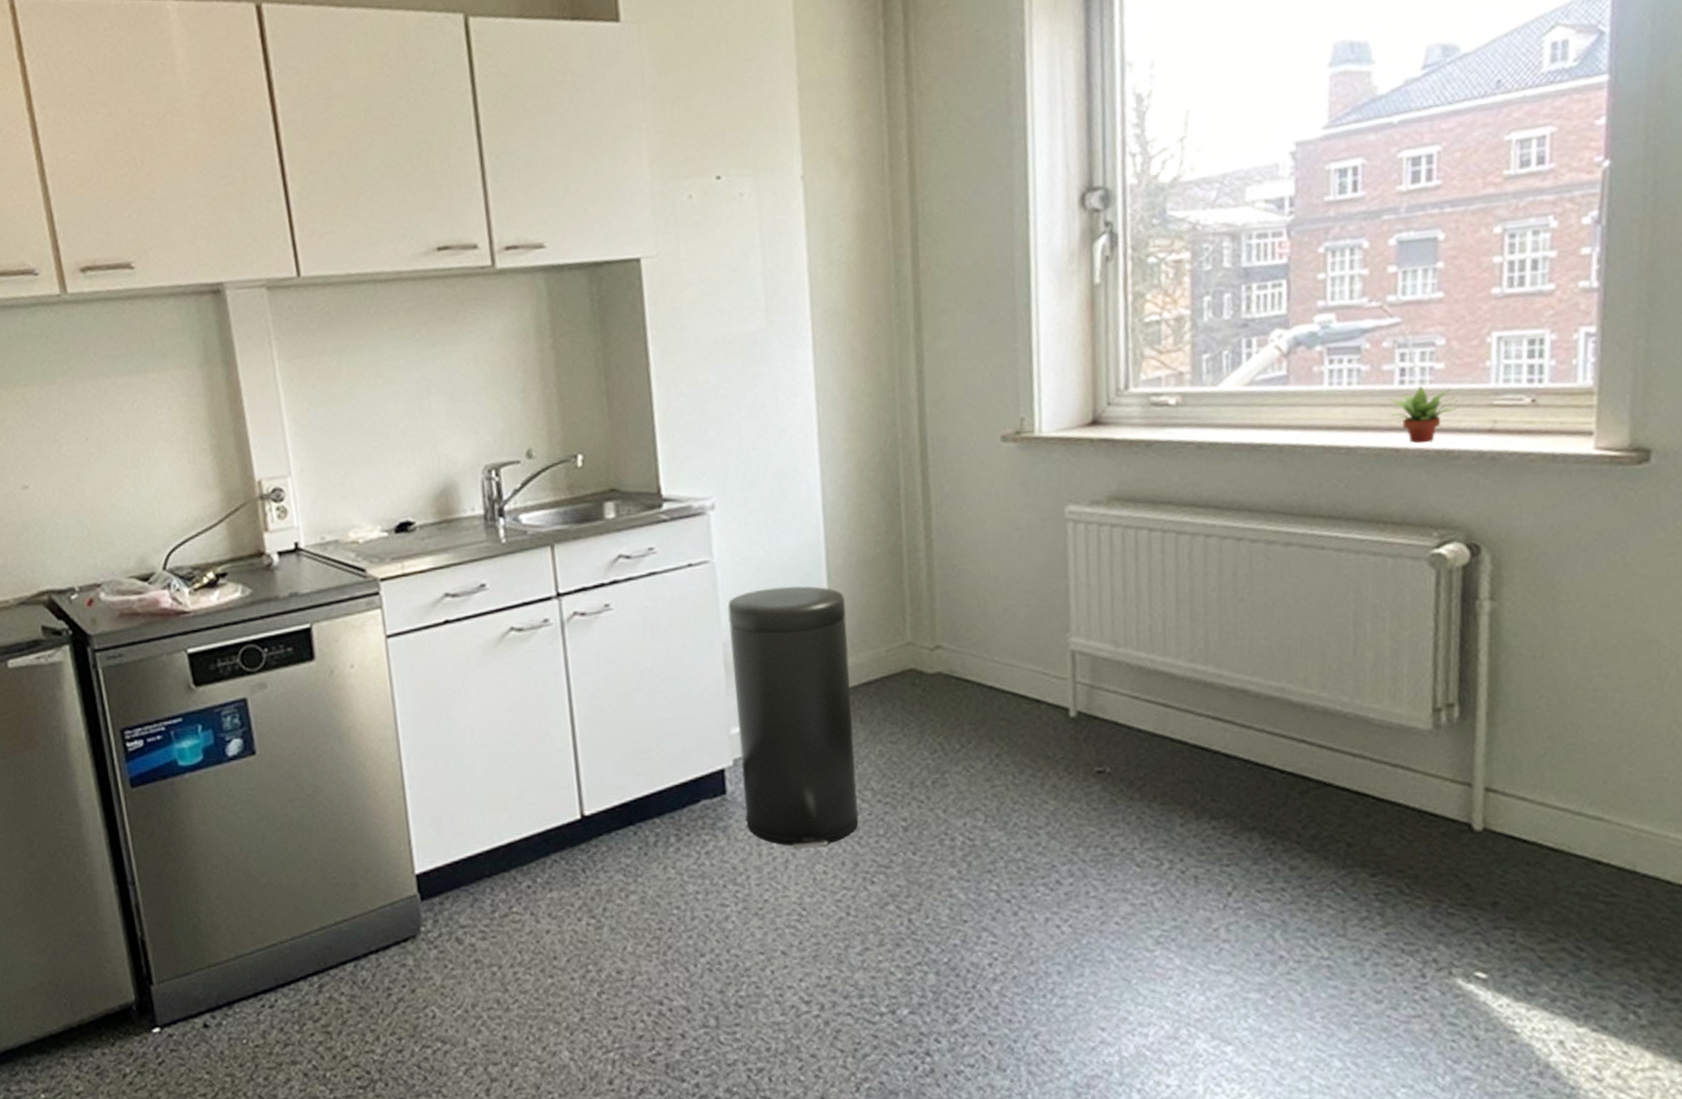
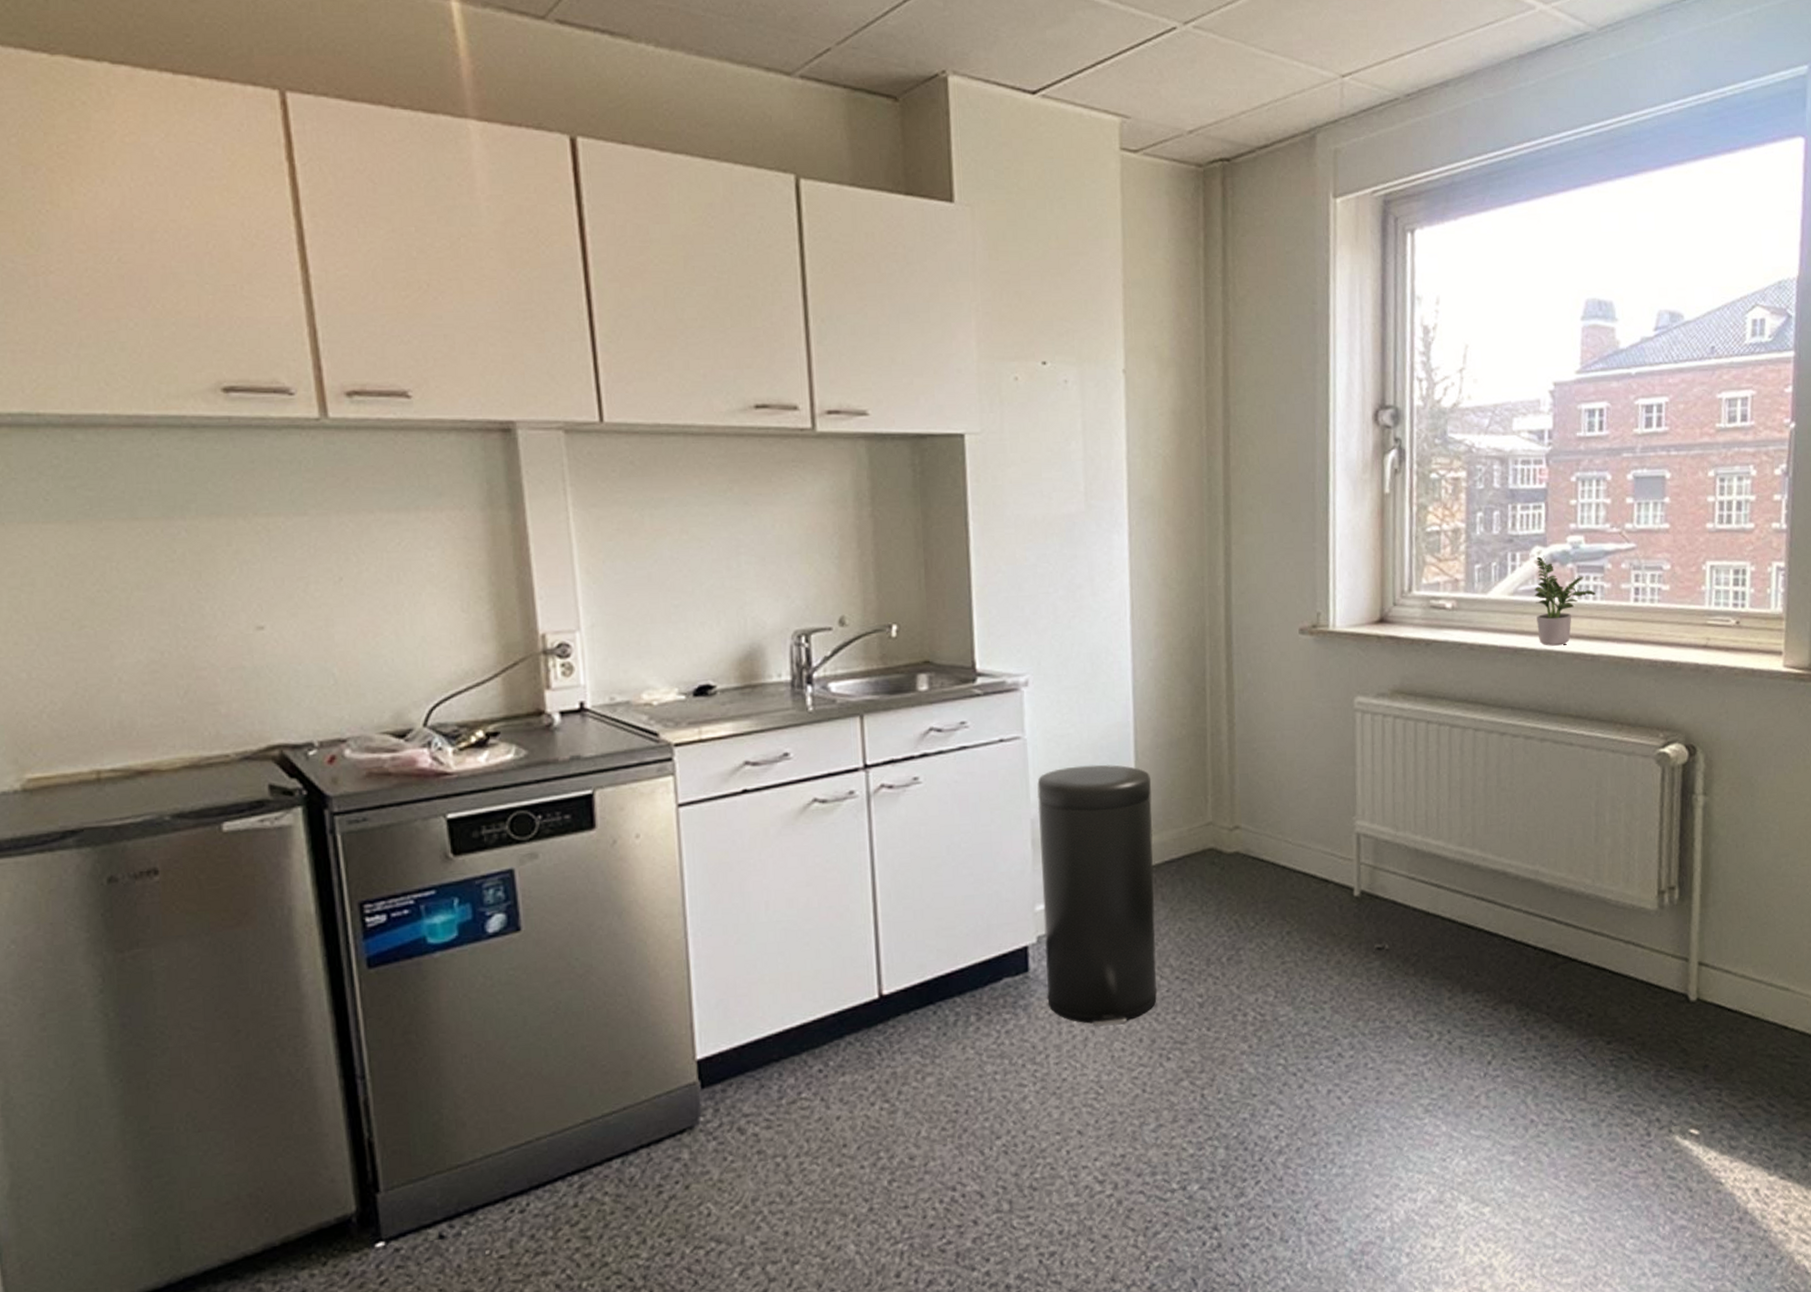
potted plant: none [1275,338,1351,440] -> present [1534,555,1596,646]
succulent plant: present [1389,386,1457,445] -> none [1626,604,1679,656]

